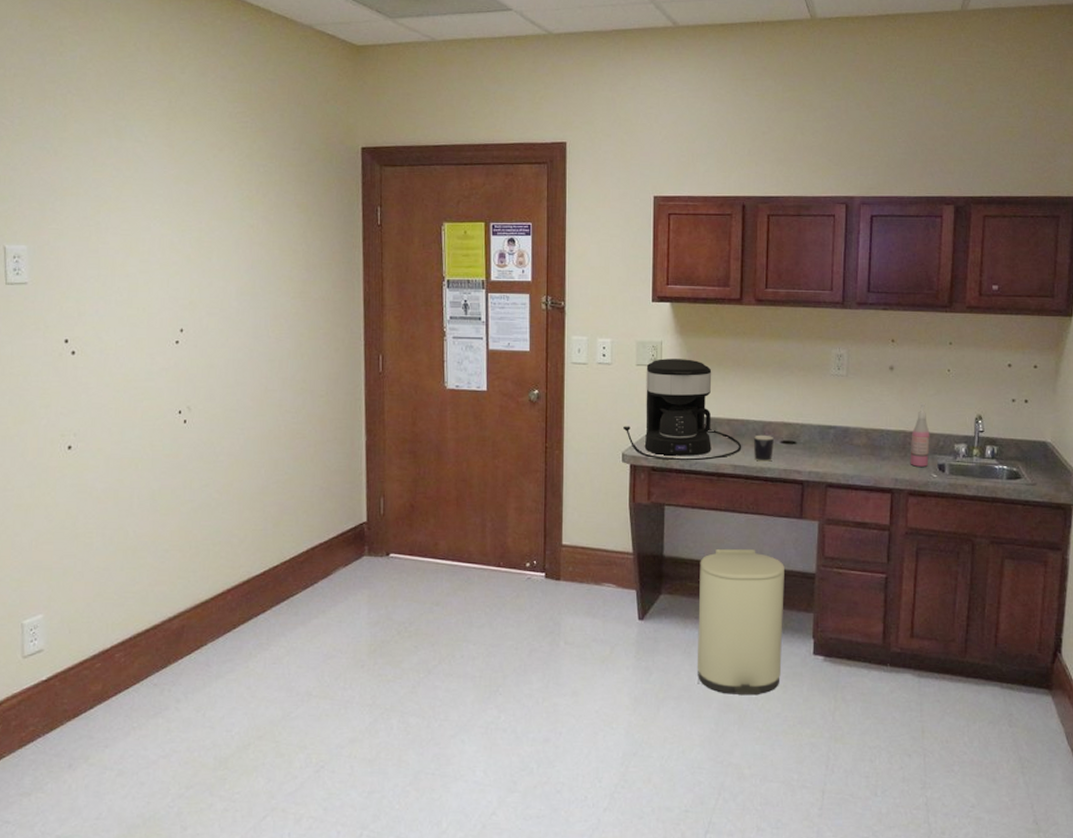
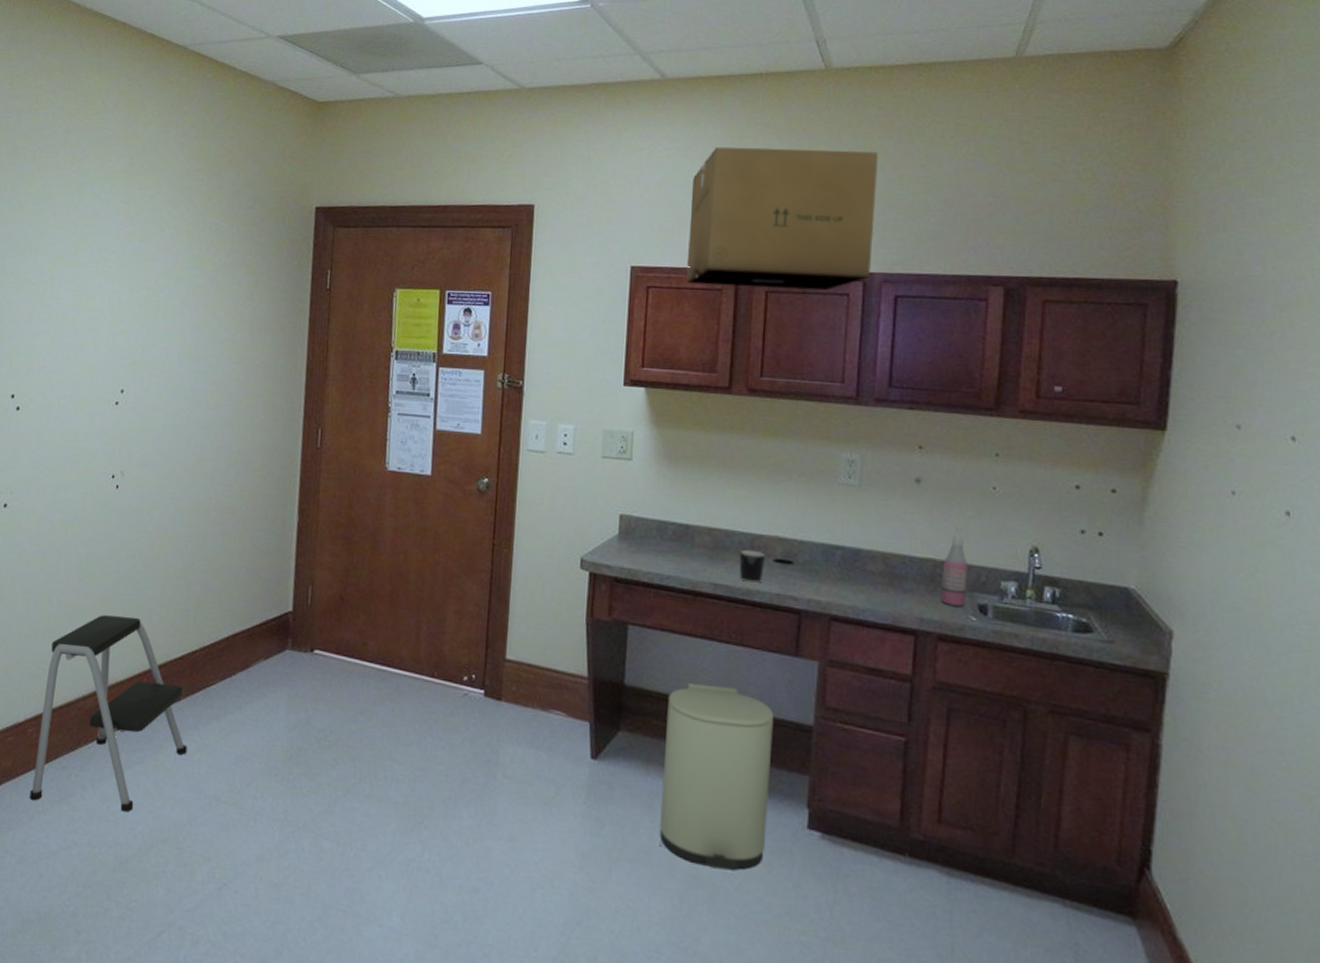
step stool: none [123,541,276,717] -> present [29,615,187,812]
coffee maker: present [623,359,742,461] -> none [583,451,725,575]
box: none [702,88,856,213] -> present [687,146,879,291]

